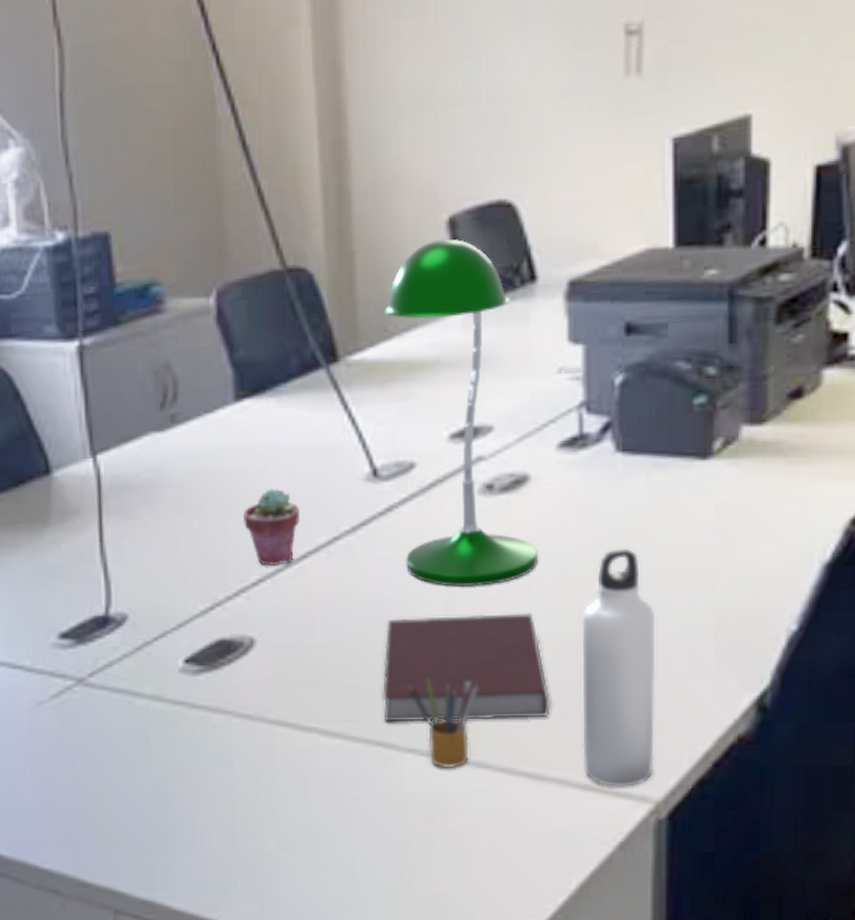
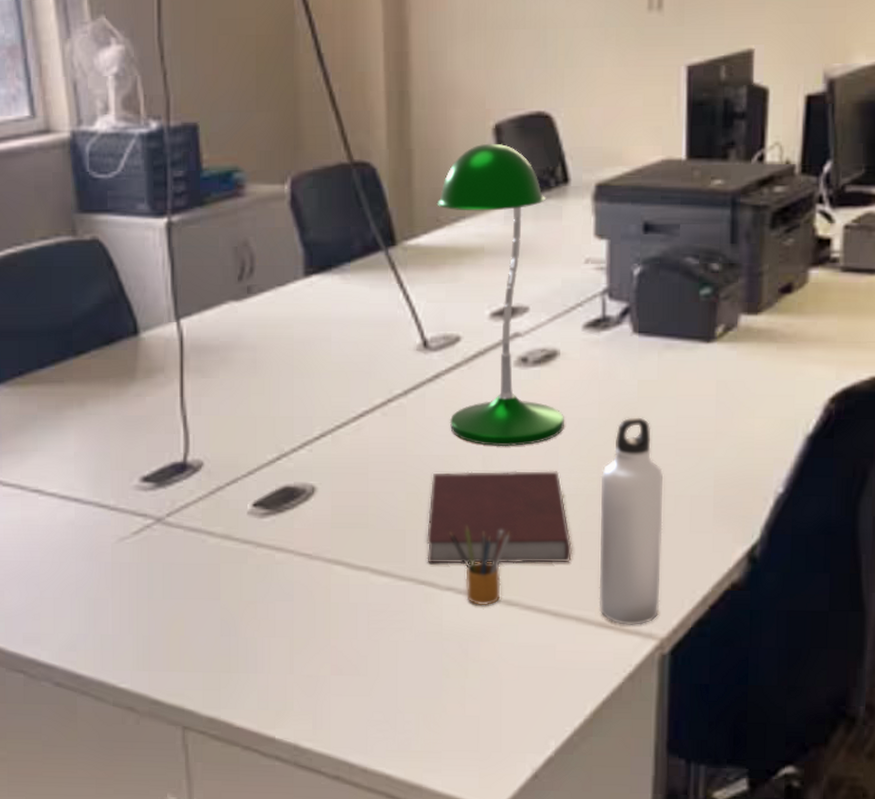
potted succulent: present [243,488,300,567] -> none [309,354,358,423]

